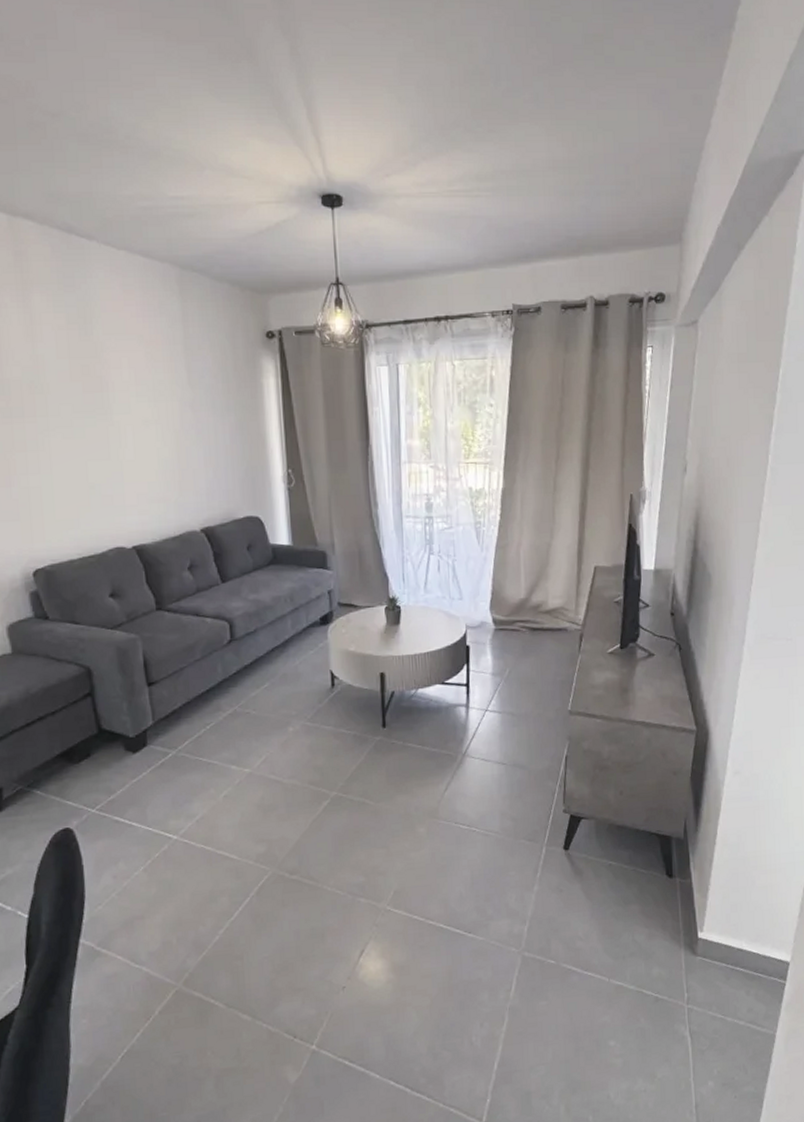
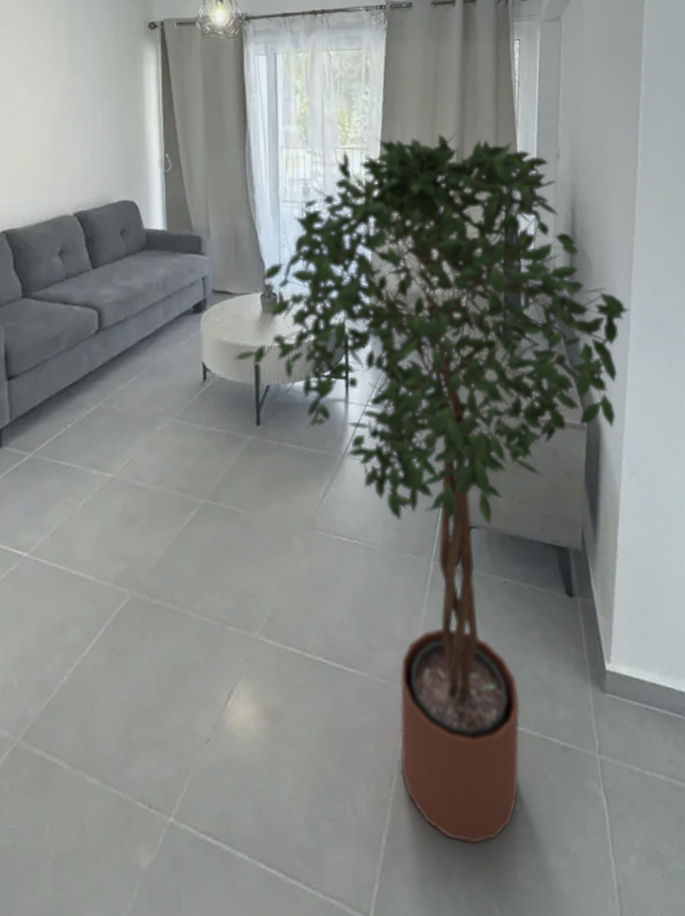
potted tree: none [359,446,745,1070] -> present [233,132,629,844]

